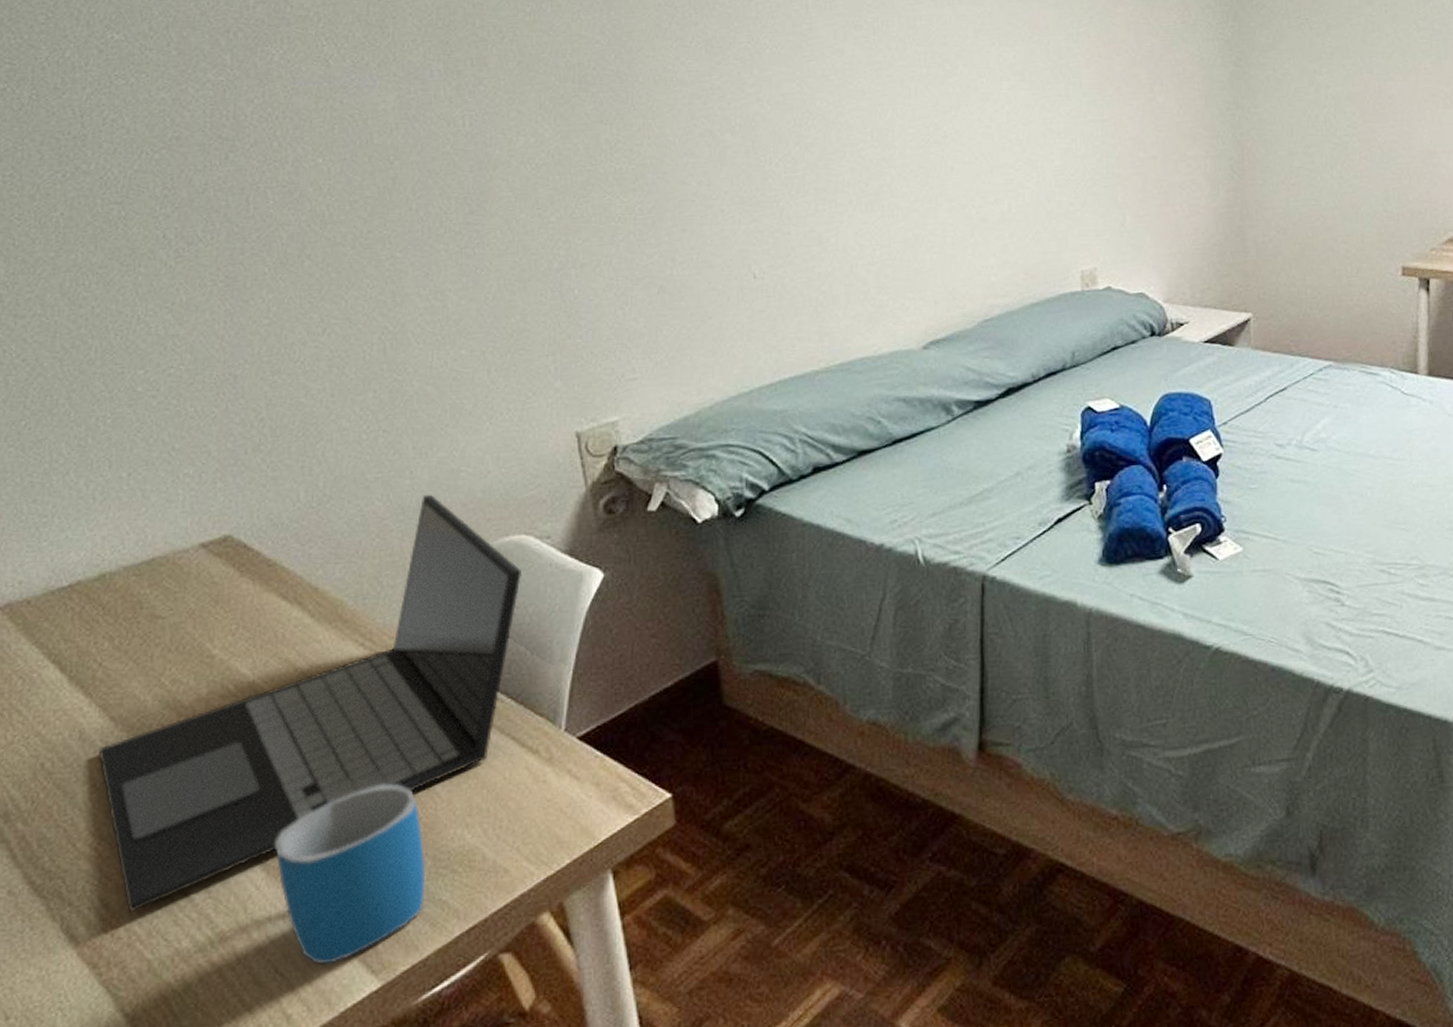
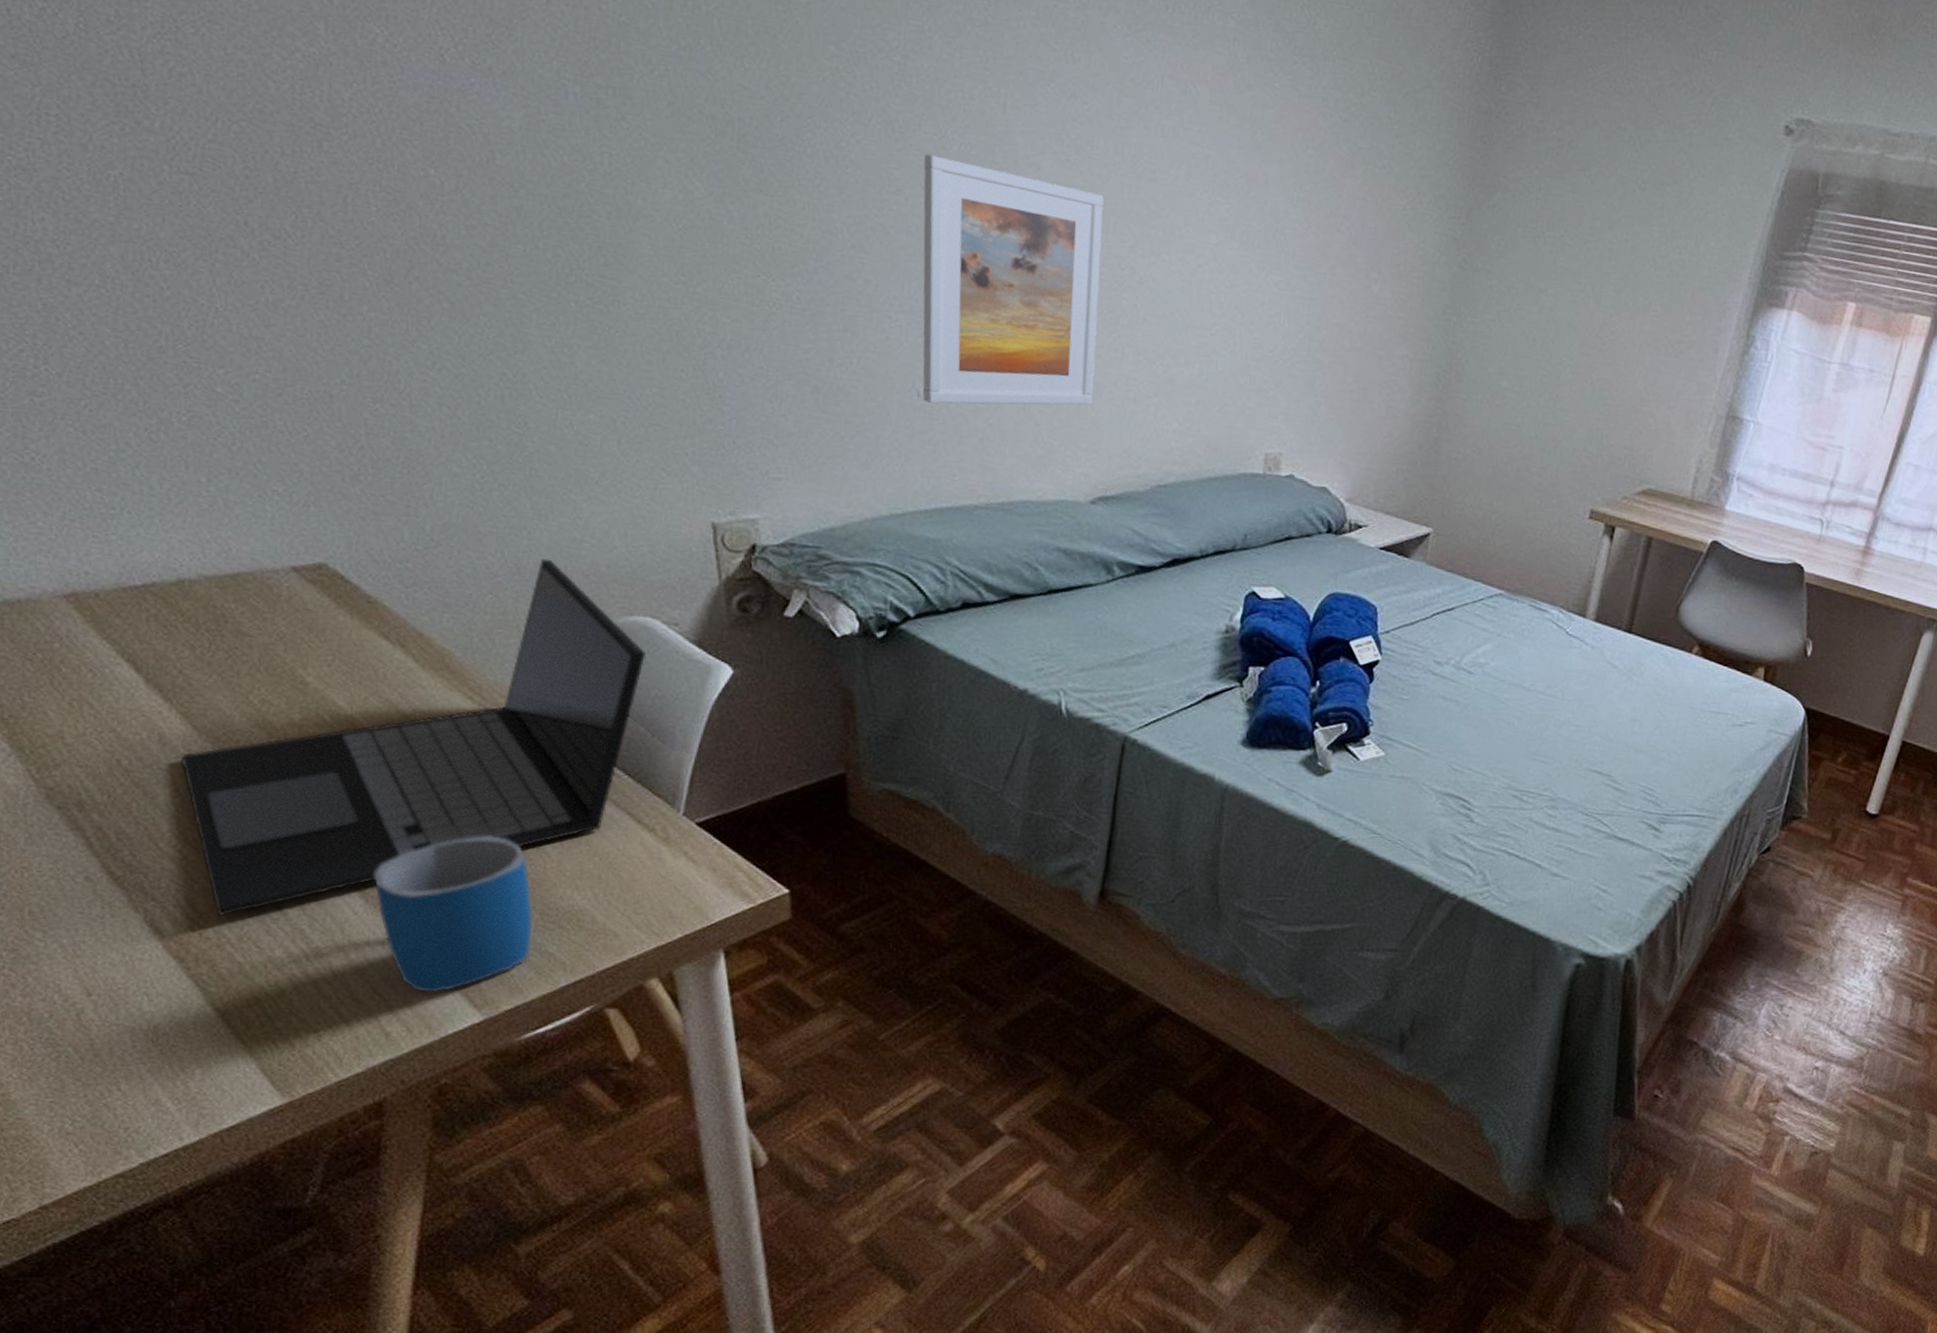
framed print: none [740,60,915,282] -> present [922,154,1104,406]

